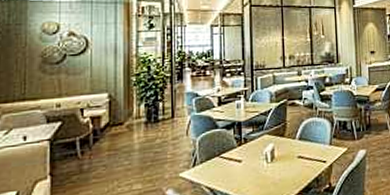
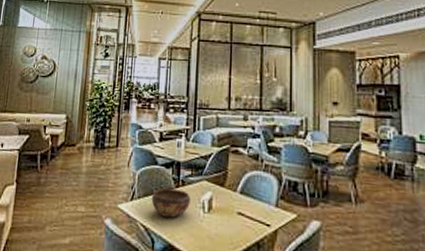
decorative bowl: none [214,147,255,175] -> present [151,188,192,218]

